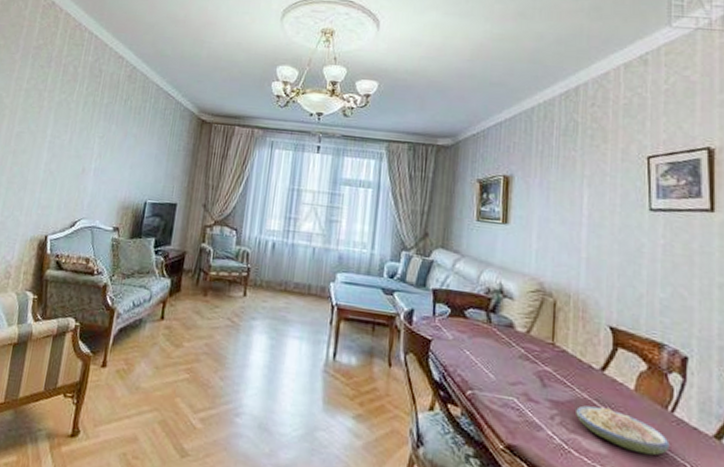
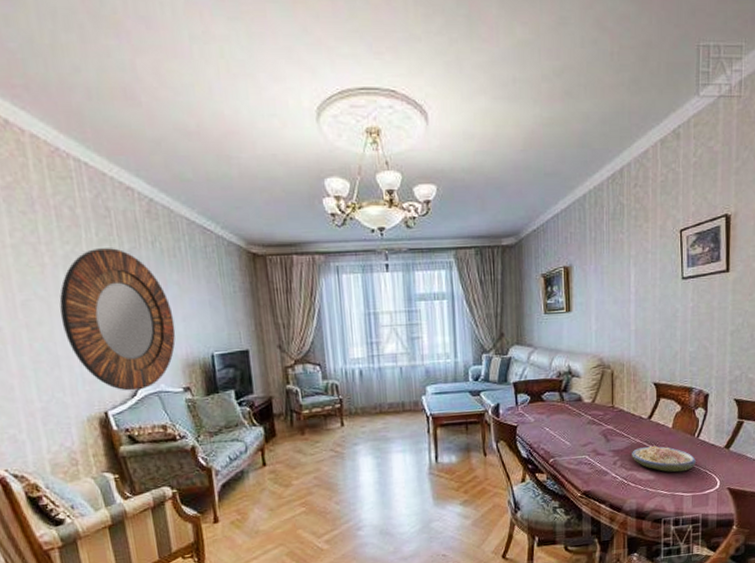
home mirror: none [38,99,124,222] -> present [59,248,176,391]

